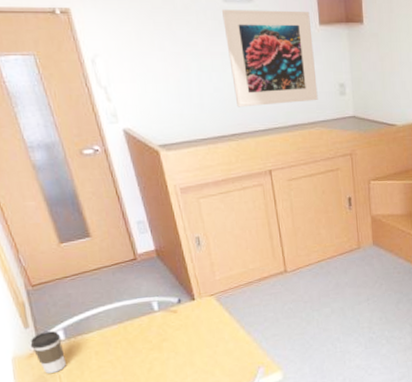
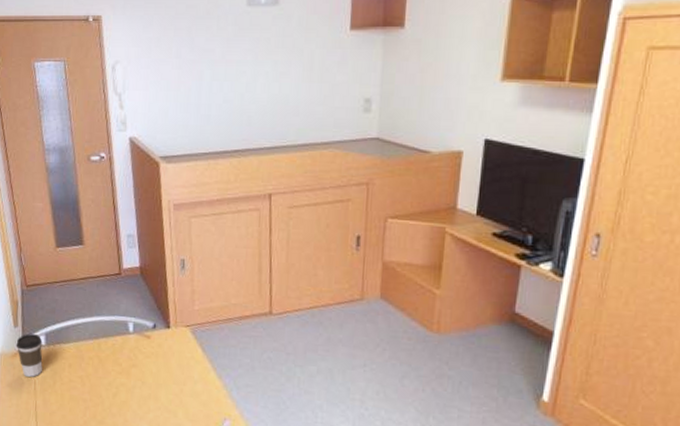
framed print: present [222,9,318,107] -> none [243,14,341,121]

